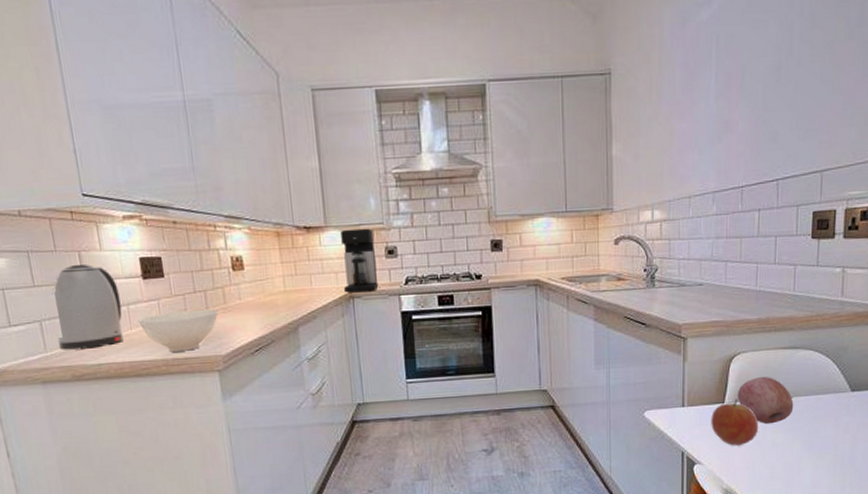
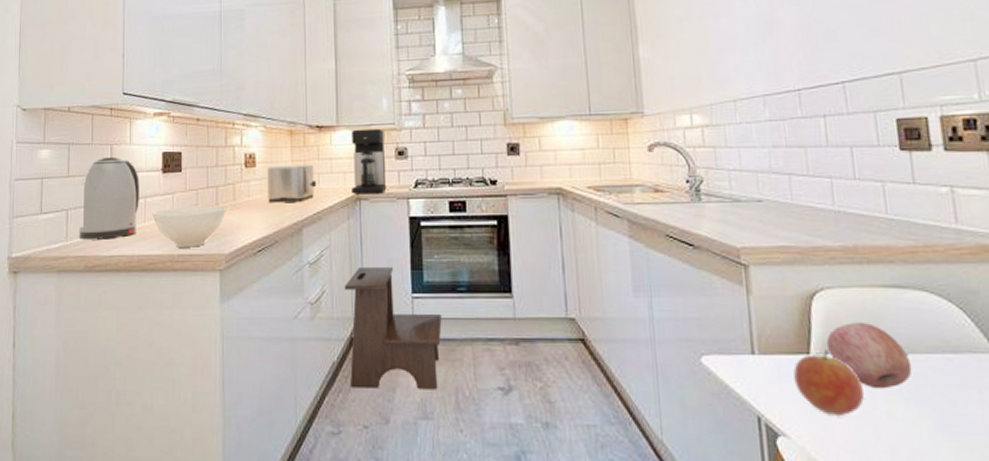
toaster: none [256,265,309,305] -> present [267,164,317,204]
step stool: none [343,358,434,462] -> present [344,267,442,390]

